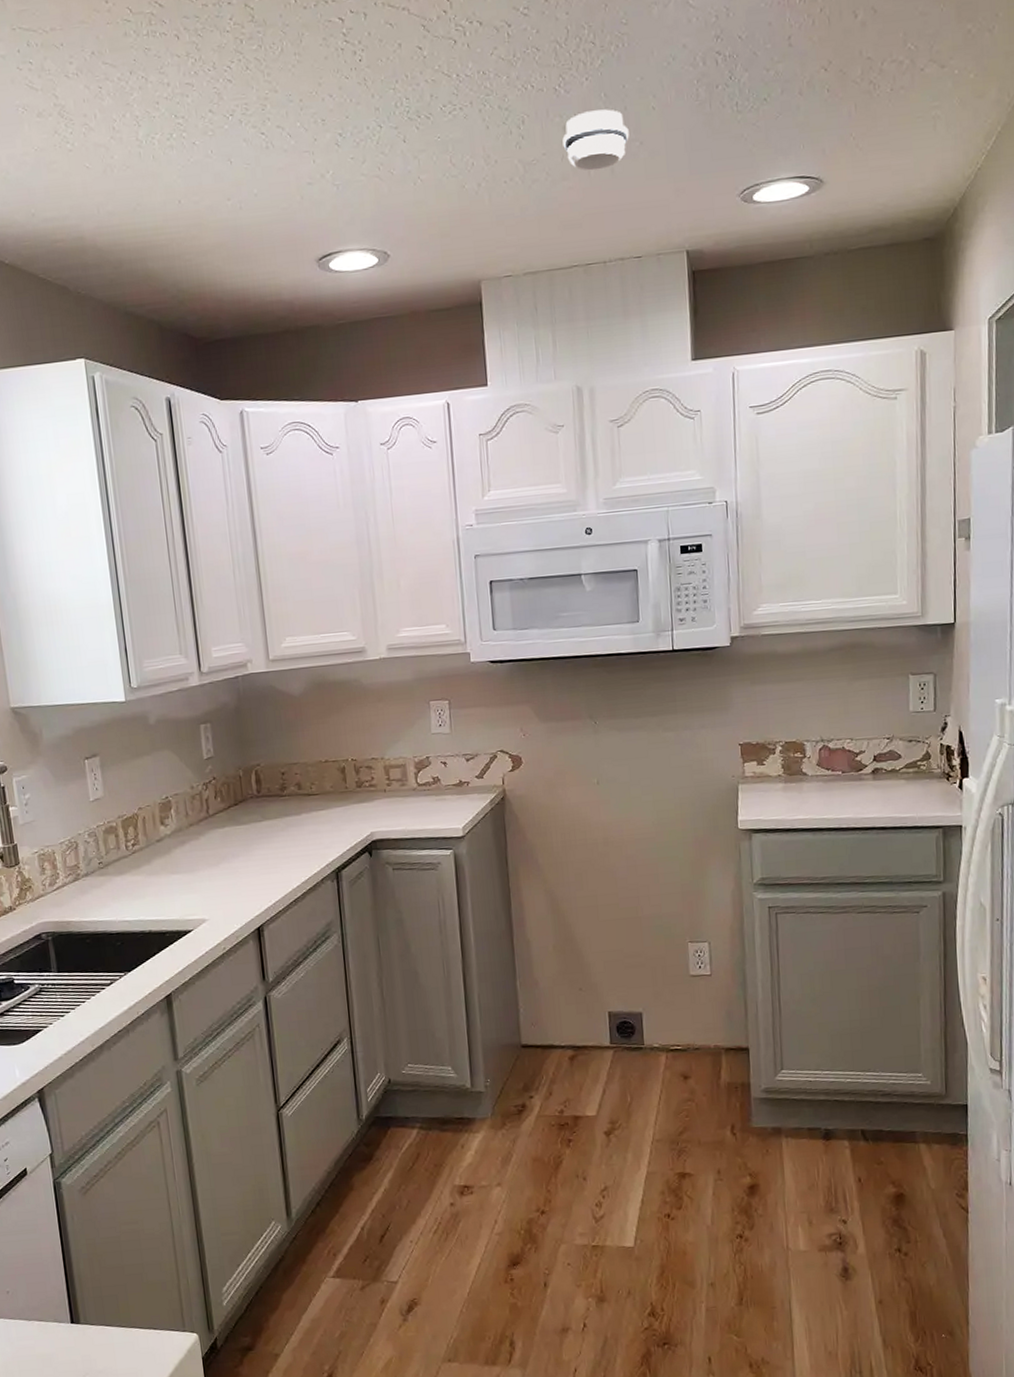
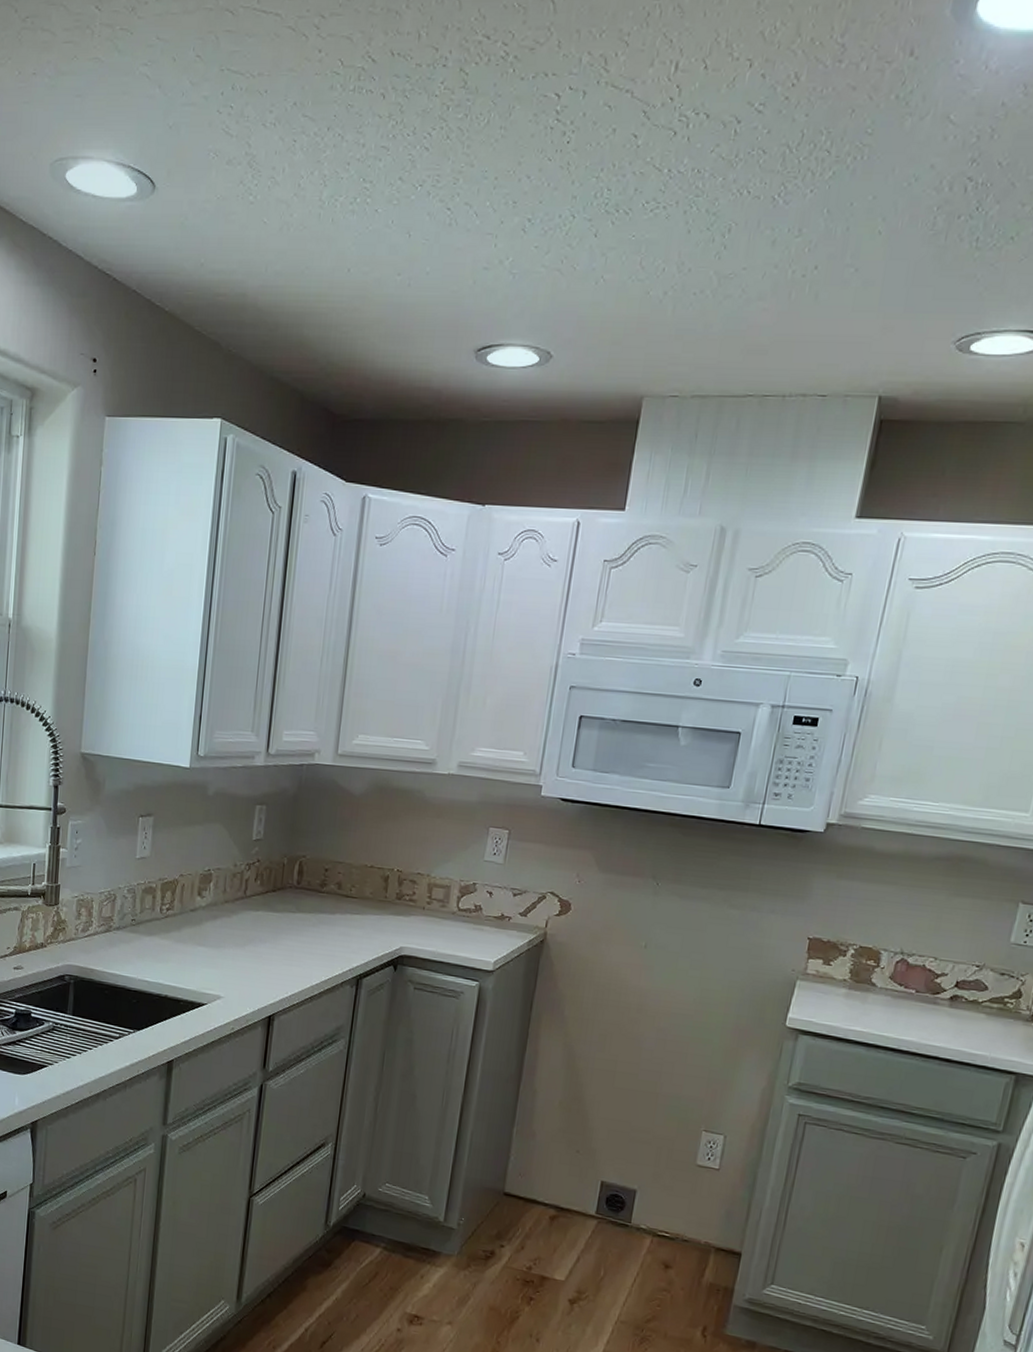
smoke detector: present [562,109,629,171] -> none [767,227,846,294]

